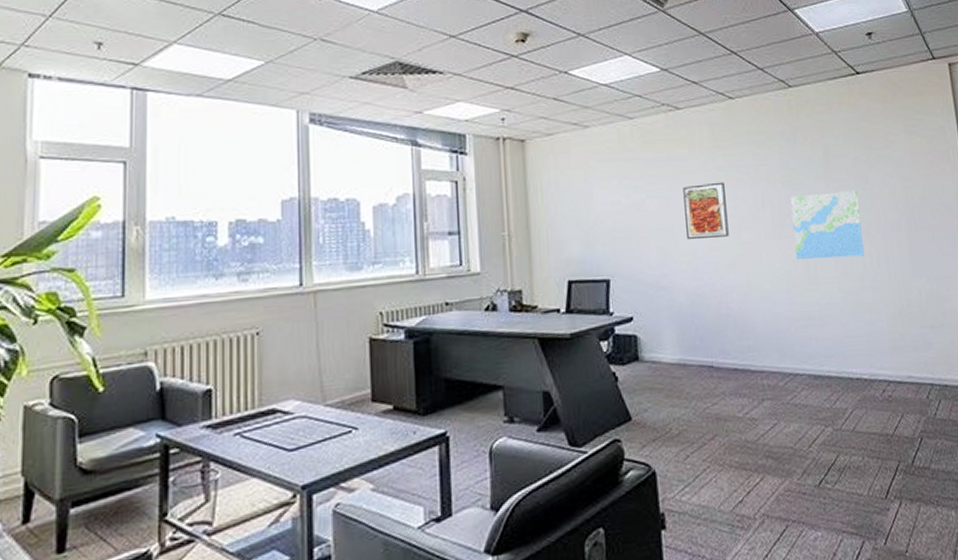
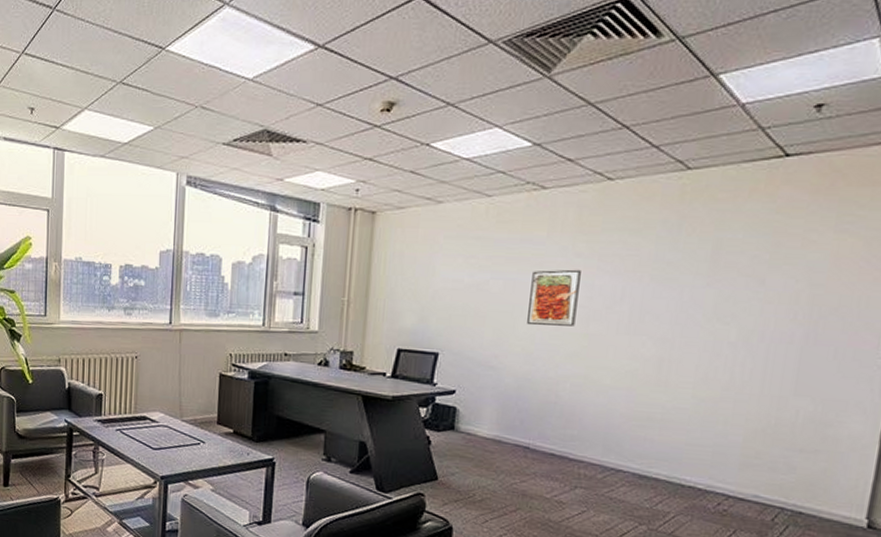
map: present [790,190,864,259] -> none [649,291,747,365]

